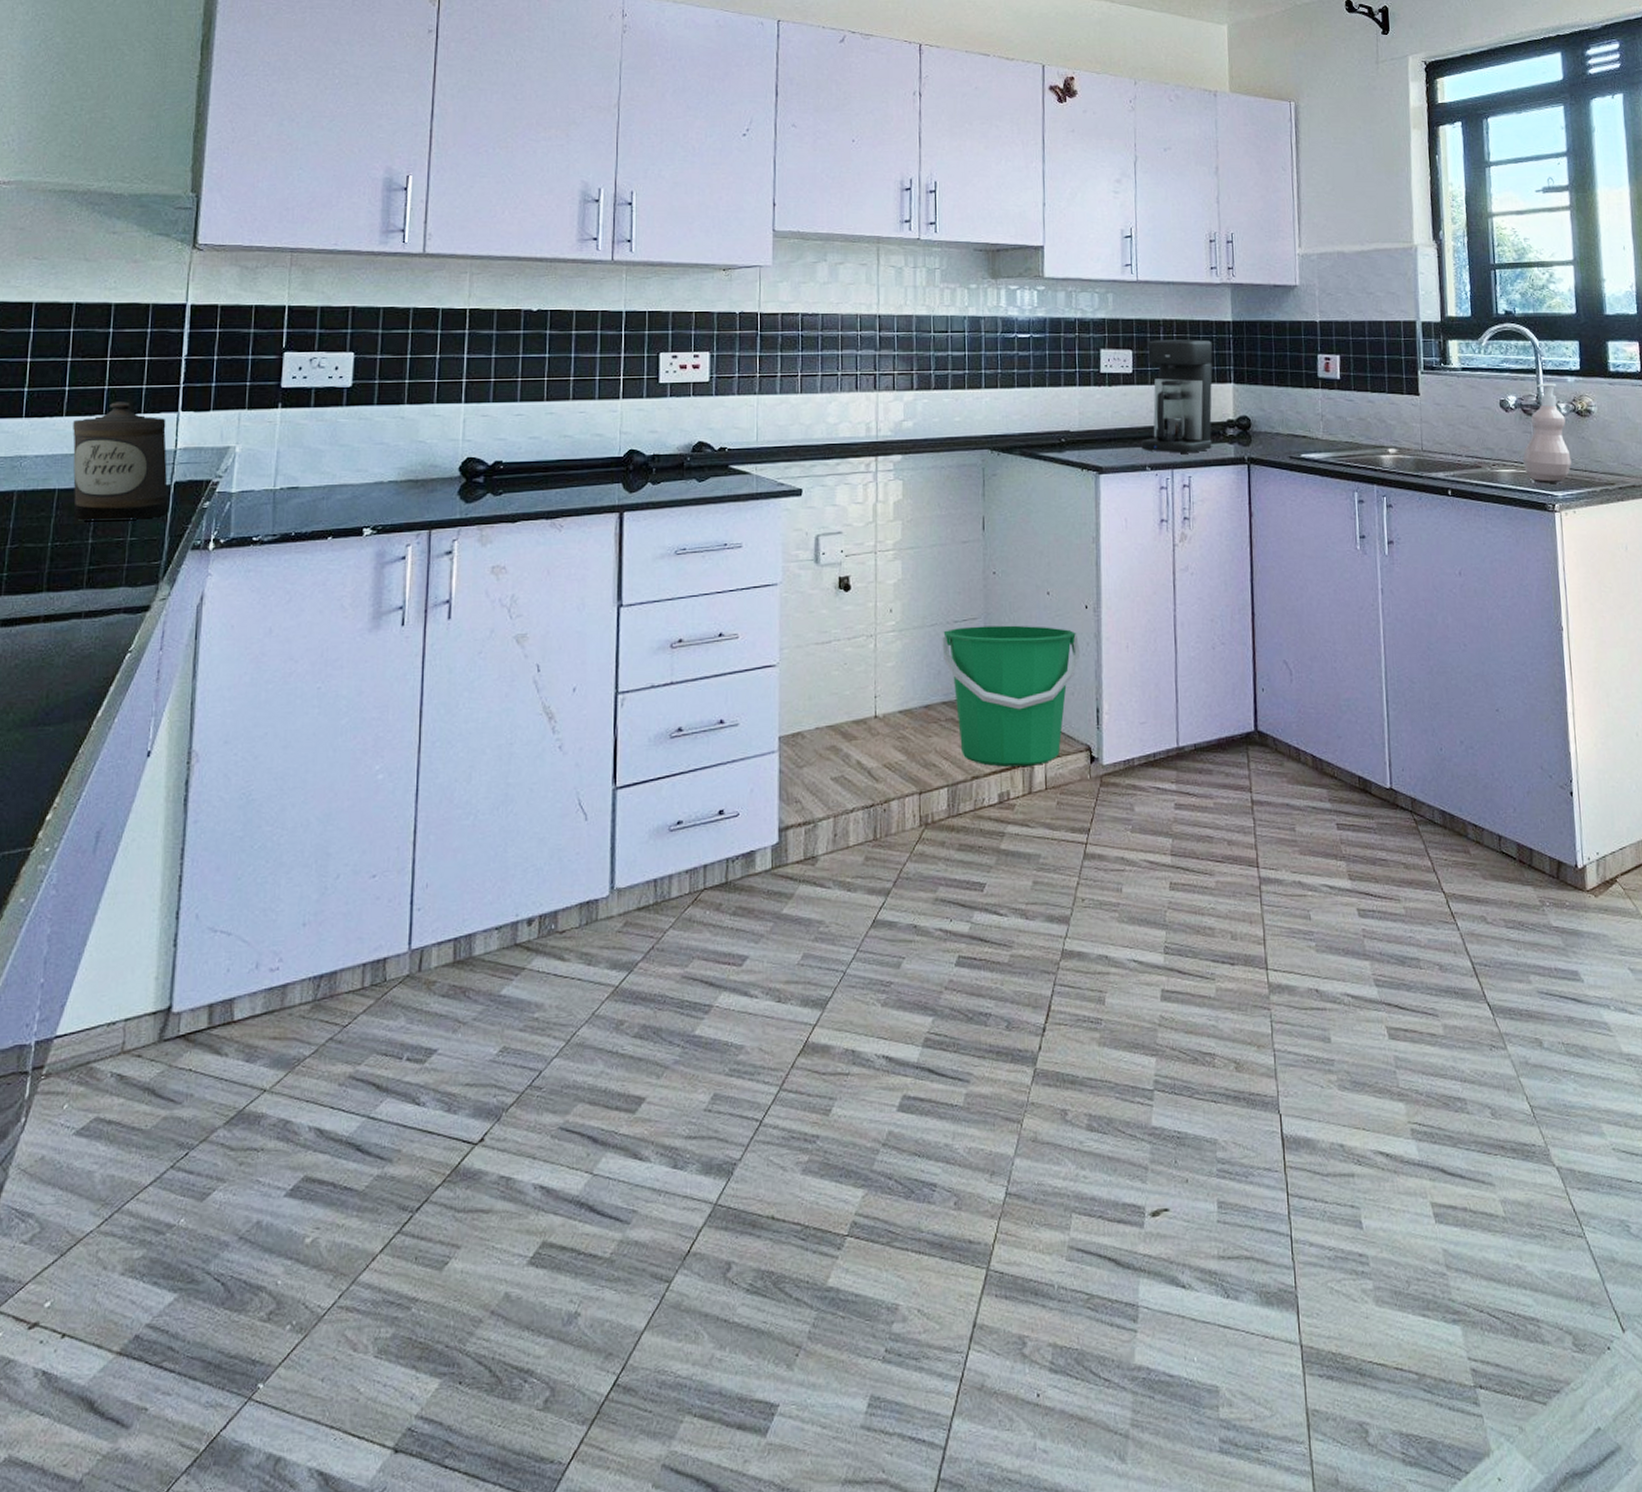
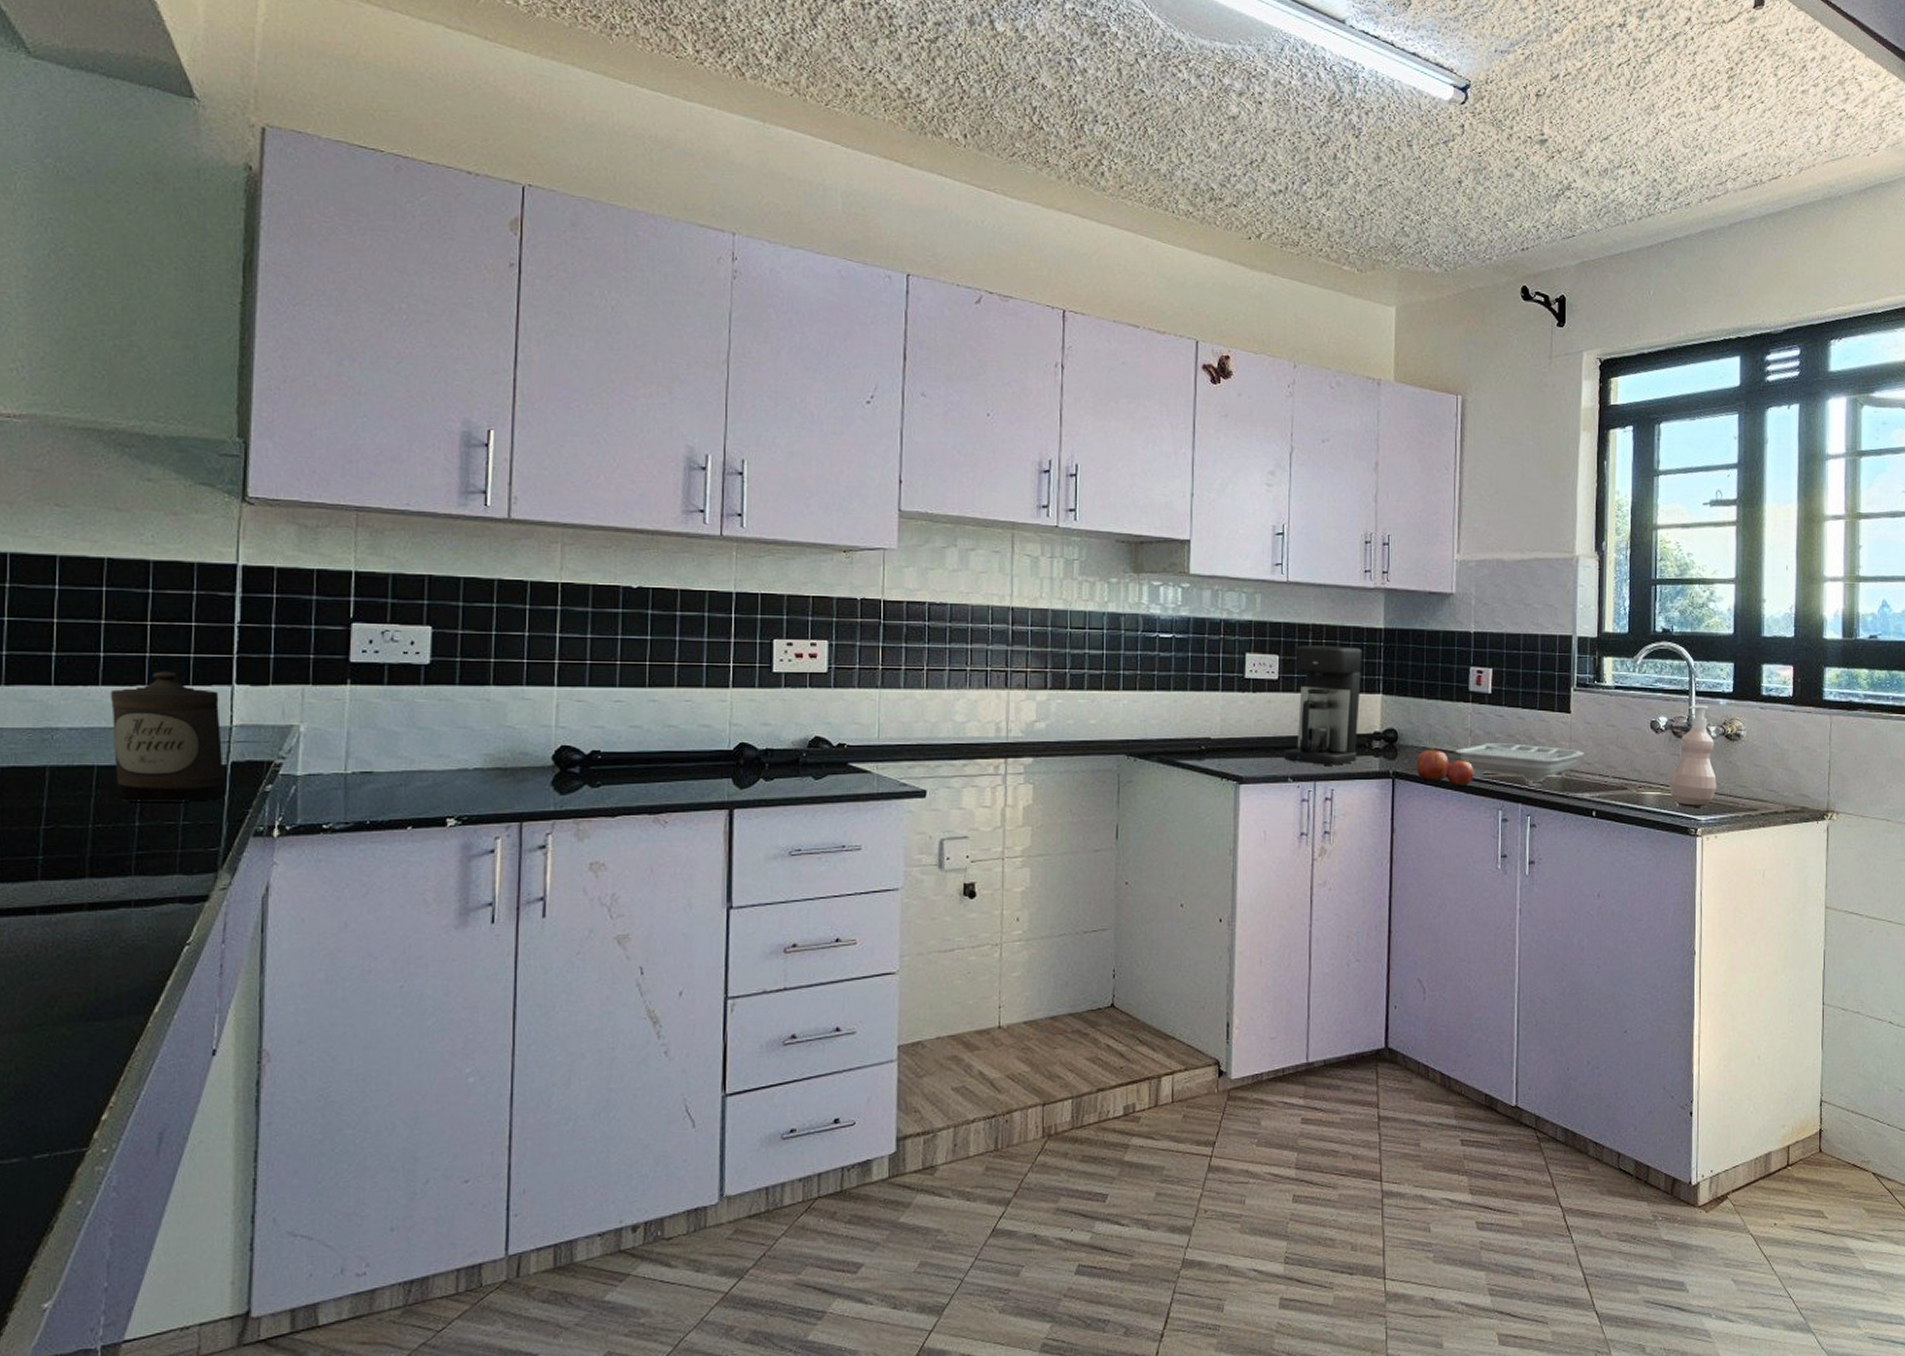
bucket: present [942,625,1081,767] -> none [1070,937,1213,1079]
fruit: none [1270,432,1304,466] -> present [1416,747,1450,781]
fruit: none [1300,442,1328,469] -> present [1446,758,1474,786]
dish rack: none [1308,426,1436,463] -> present [1455,743,1585,782]

